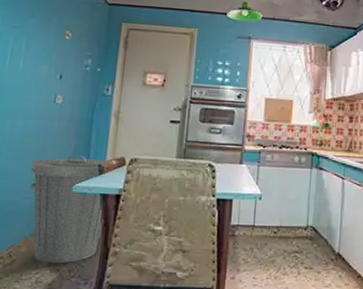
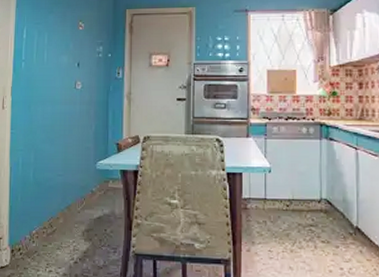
trash can: present [30,154,106,264] -> none [61,135,125,234]

